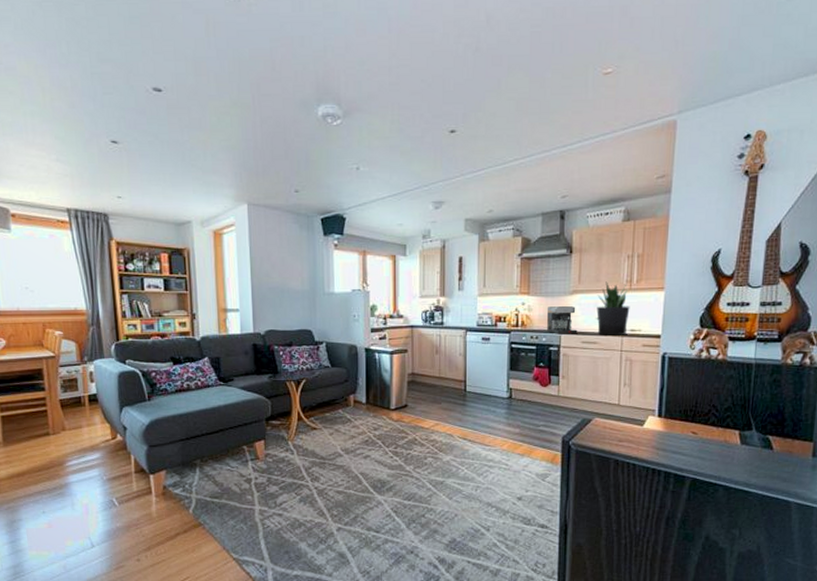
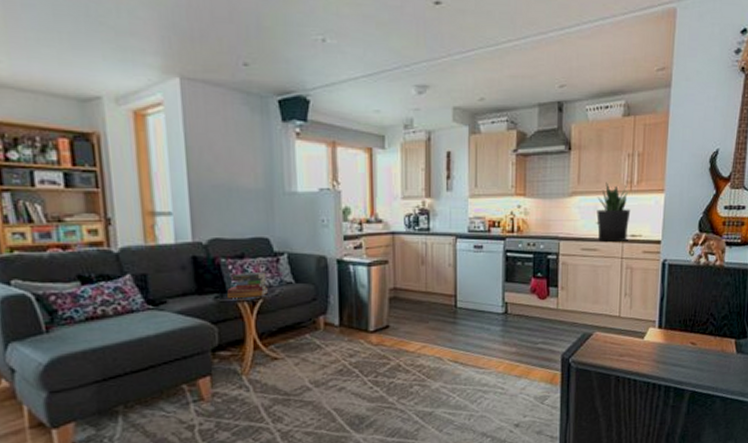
books: none [279,358,310,379] -> present [227,272,268,299]
coffee maker: present [546,305,578,335] -> none [544,208,577,241]

